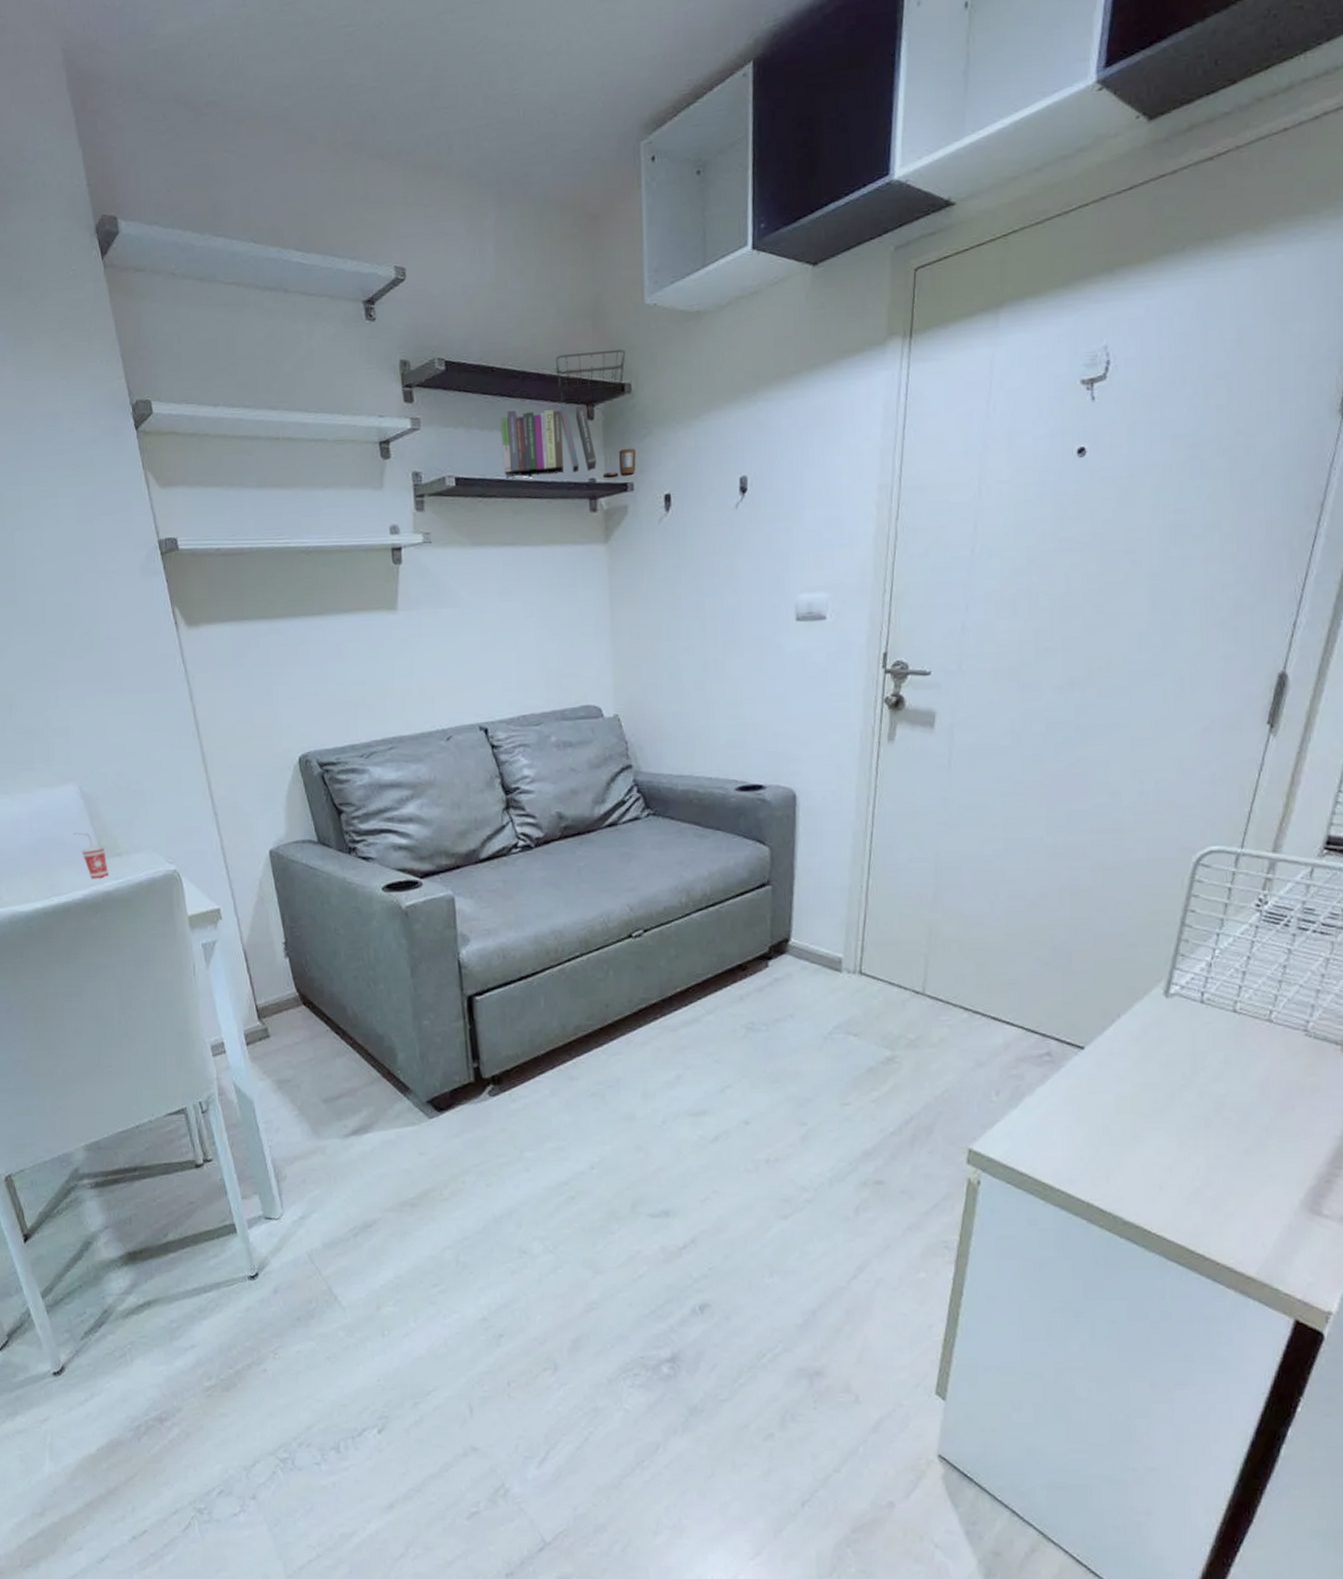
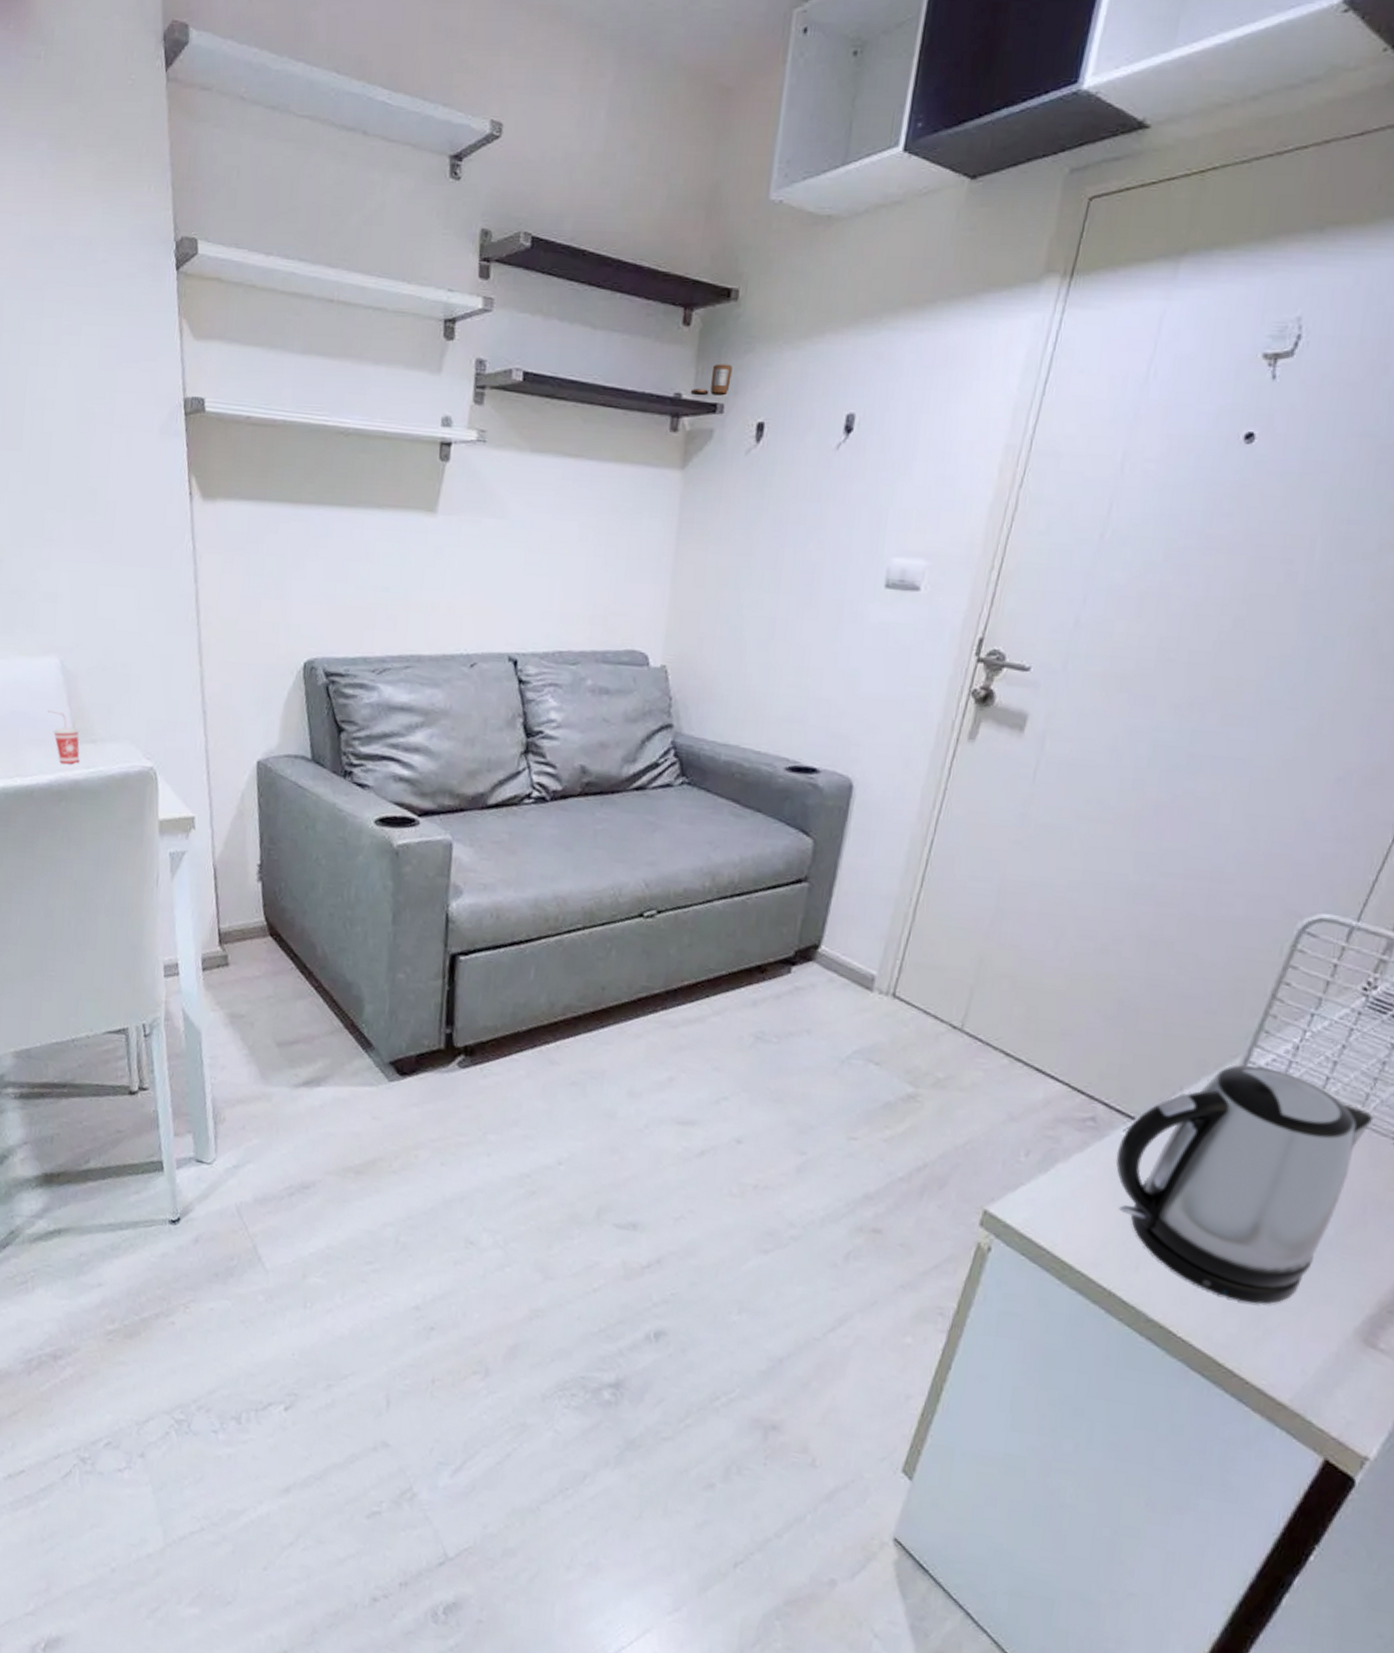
books: present [500,405,597,479] -> none [579,304,687,385]
basket: present [555,349,626,404] -> none [655,246,739,306]
kettle: none [1073,985,1285,1192] -> present [1115,1065,1374,1304]

